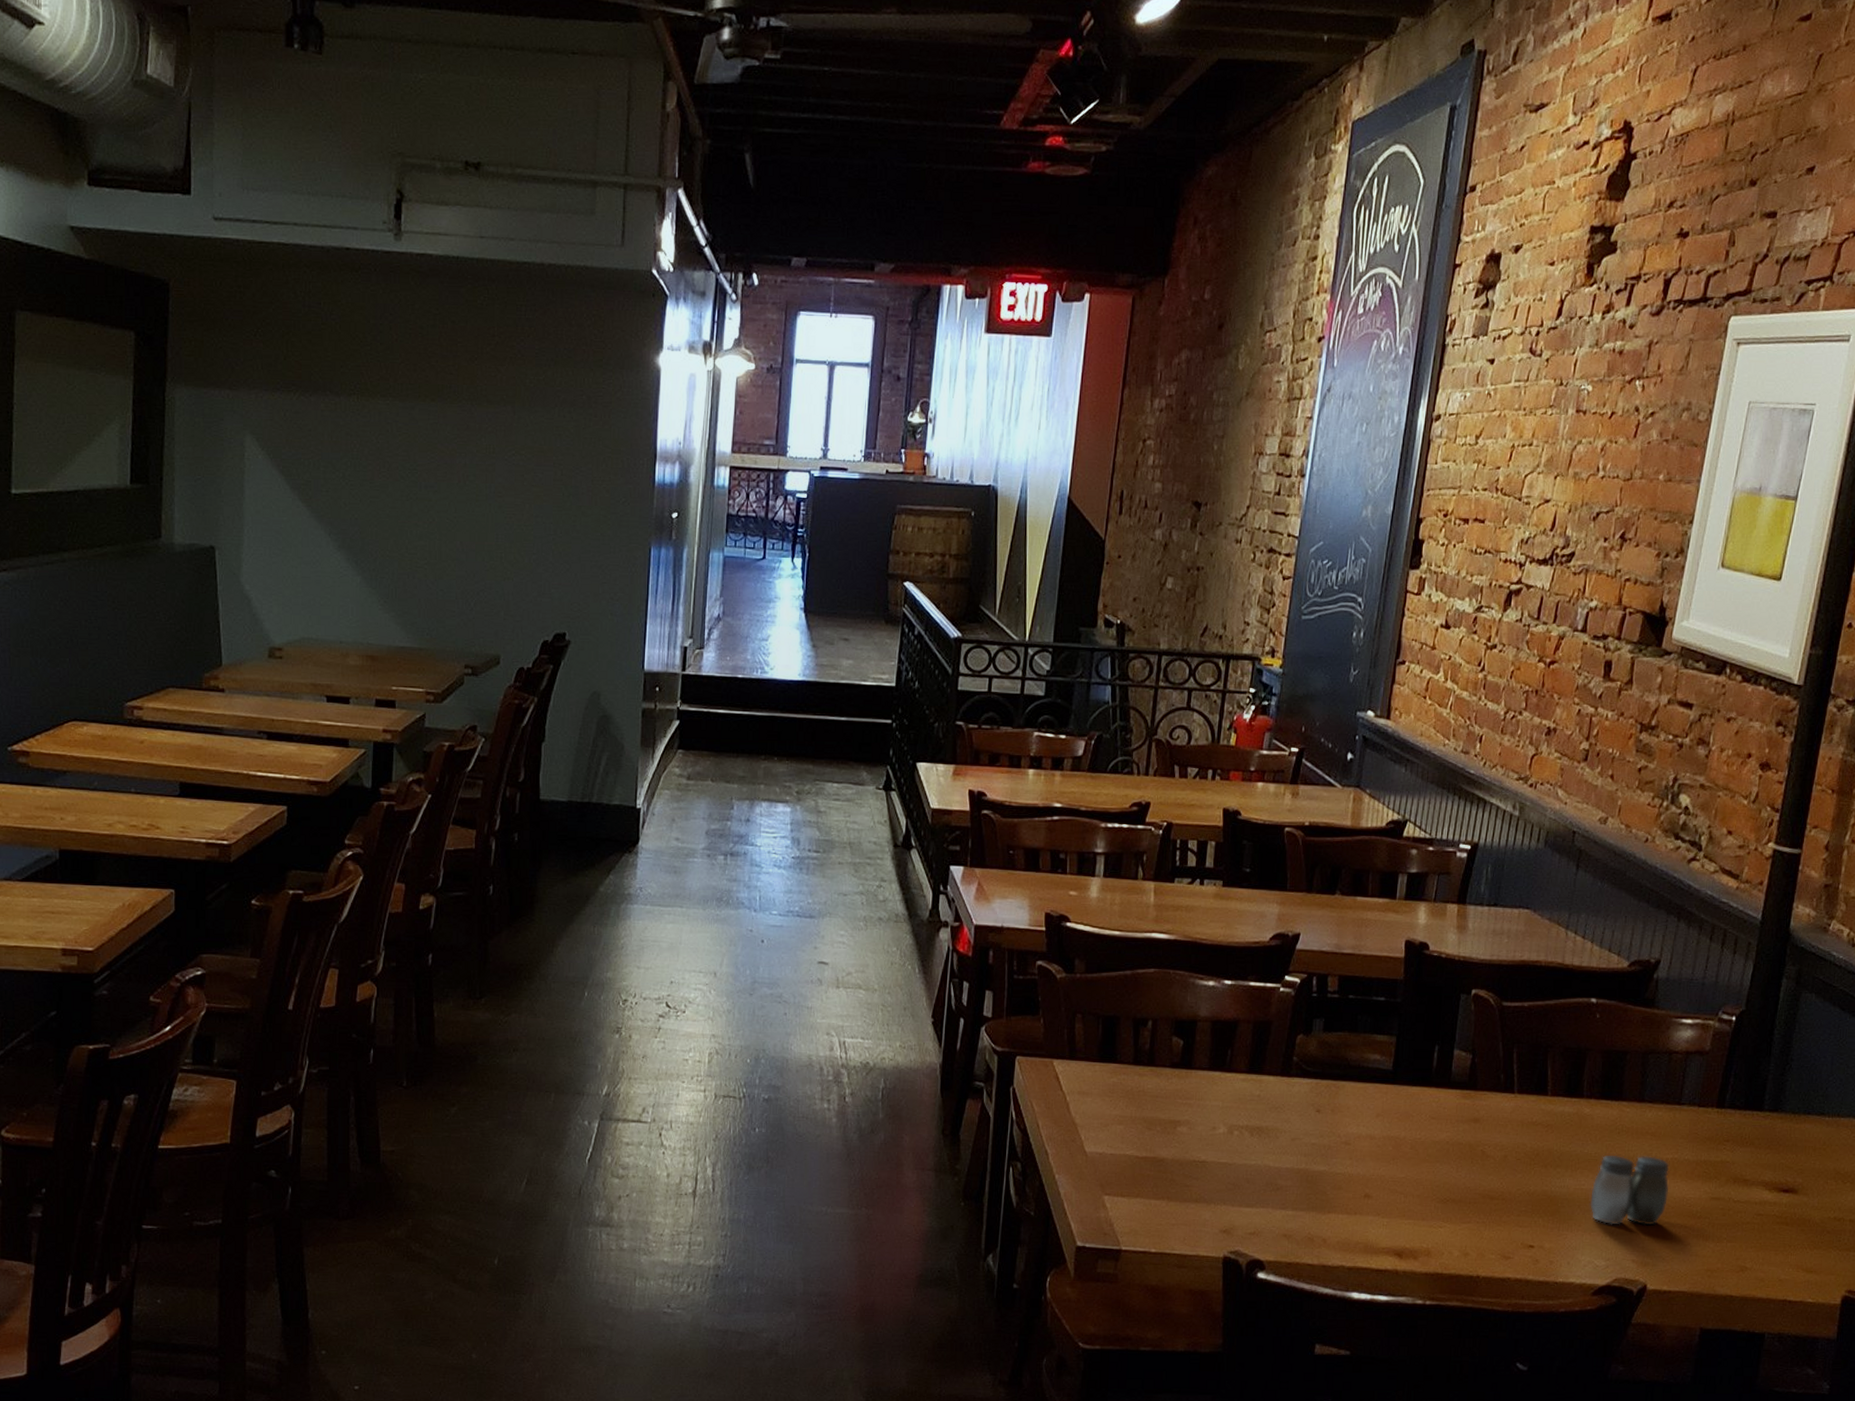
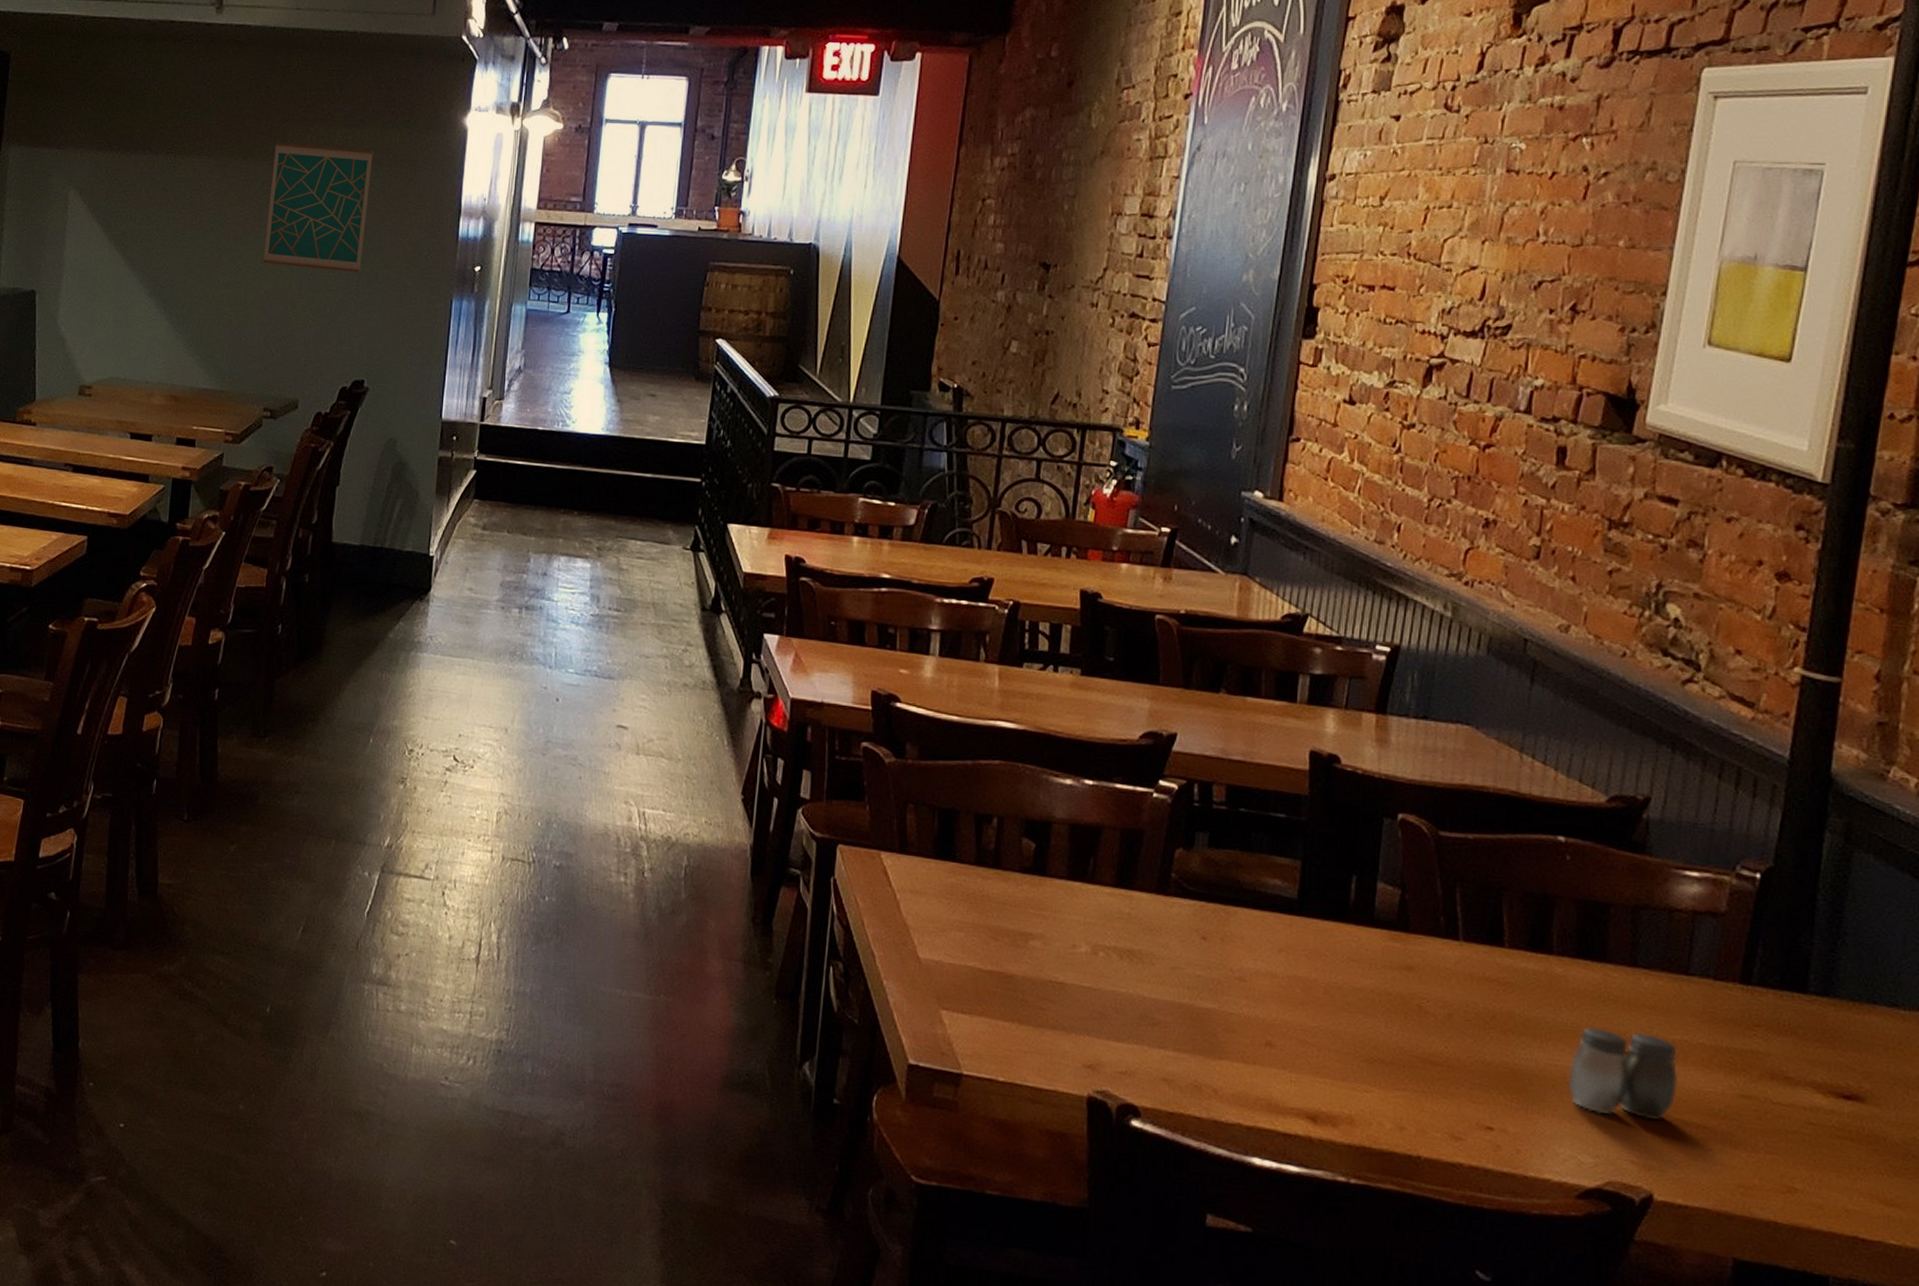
wall art: none [456,382,566,522] -> present [262,142,374,273]

